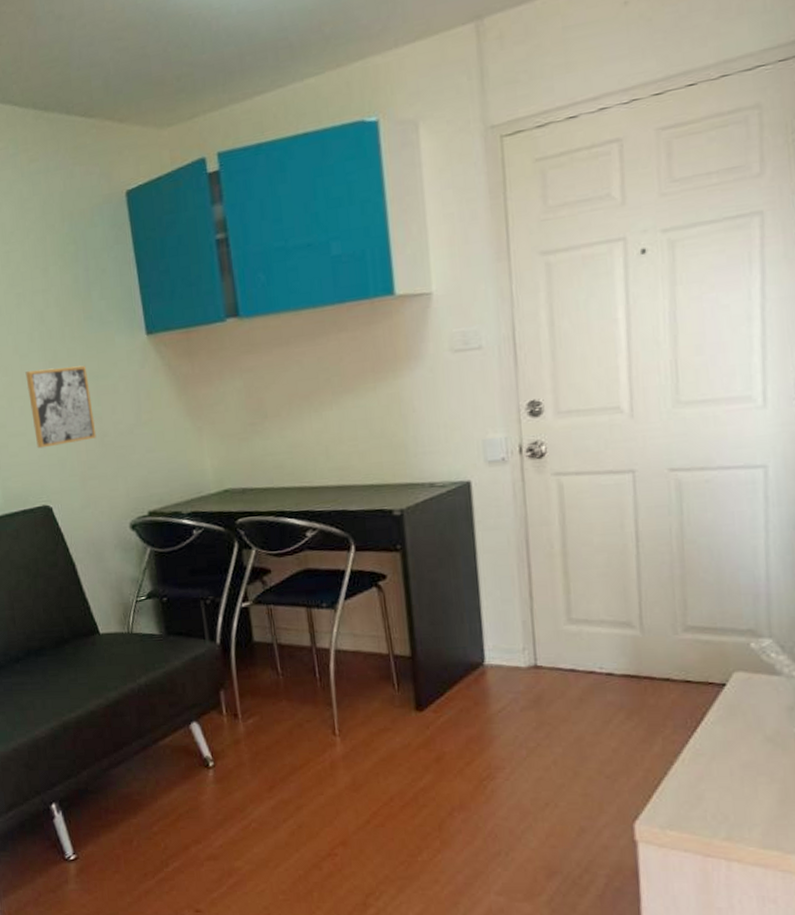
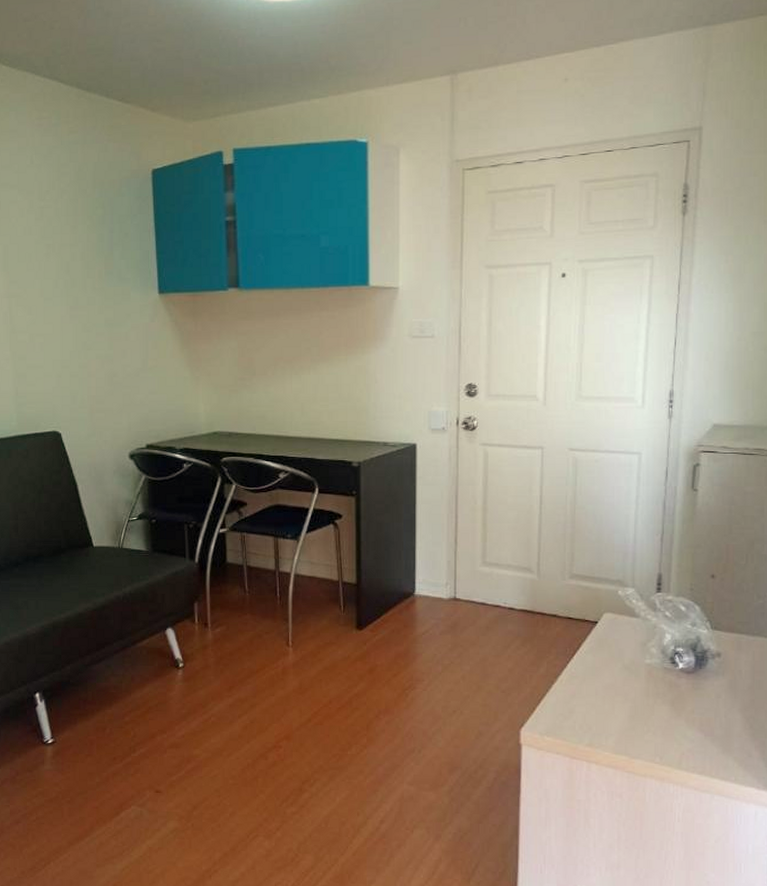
wall art: present [25,365,97,449] -> none [48,313,107,381]

